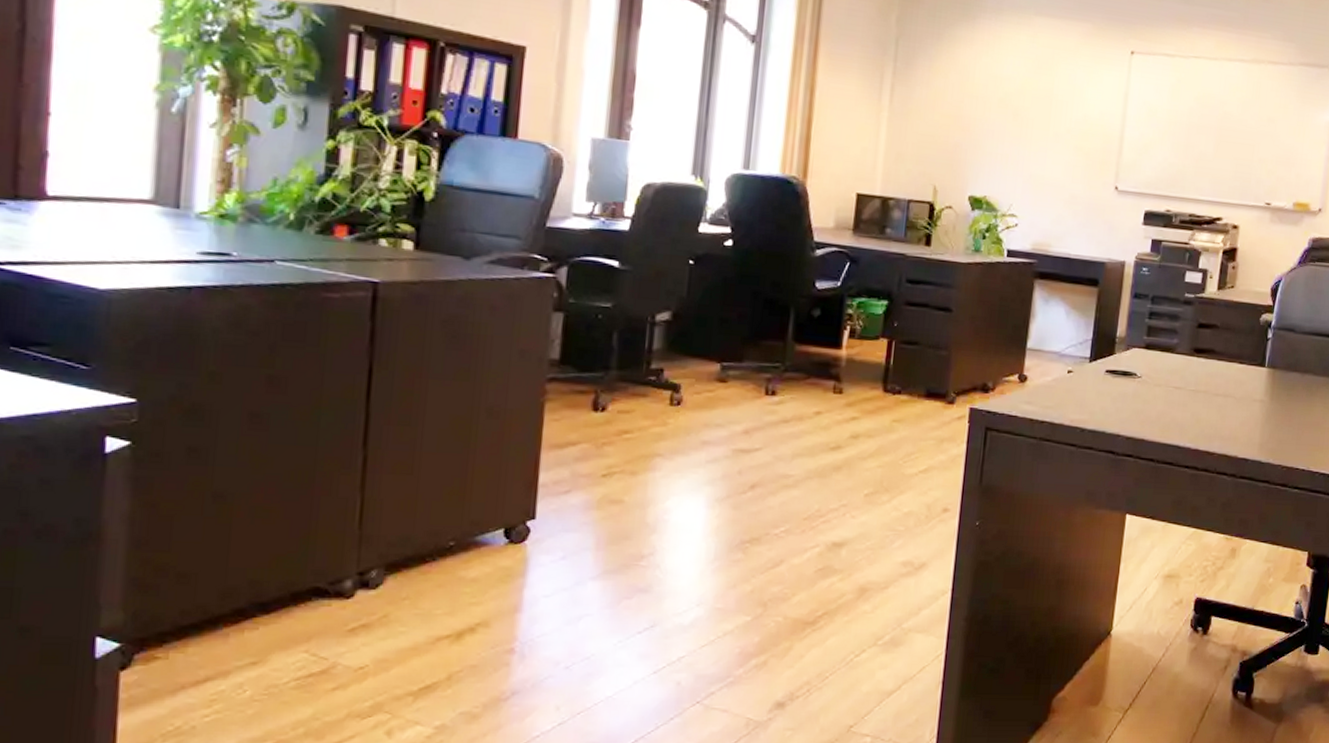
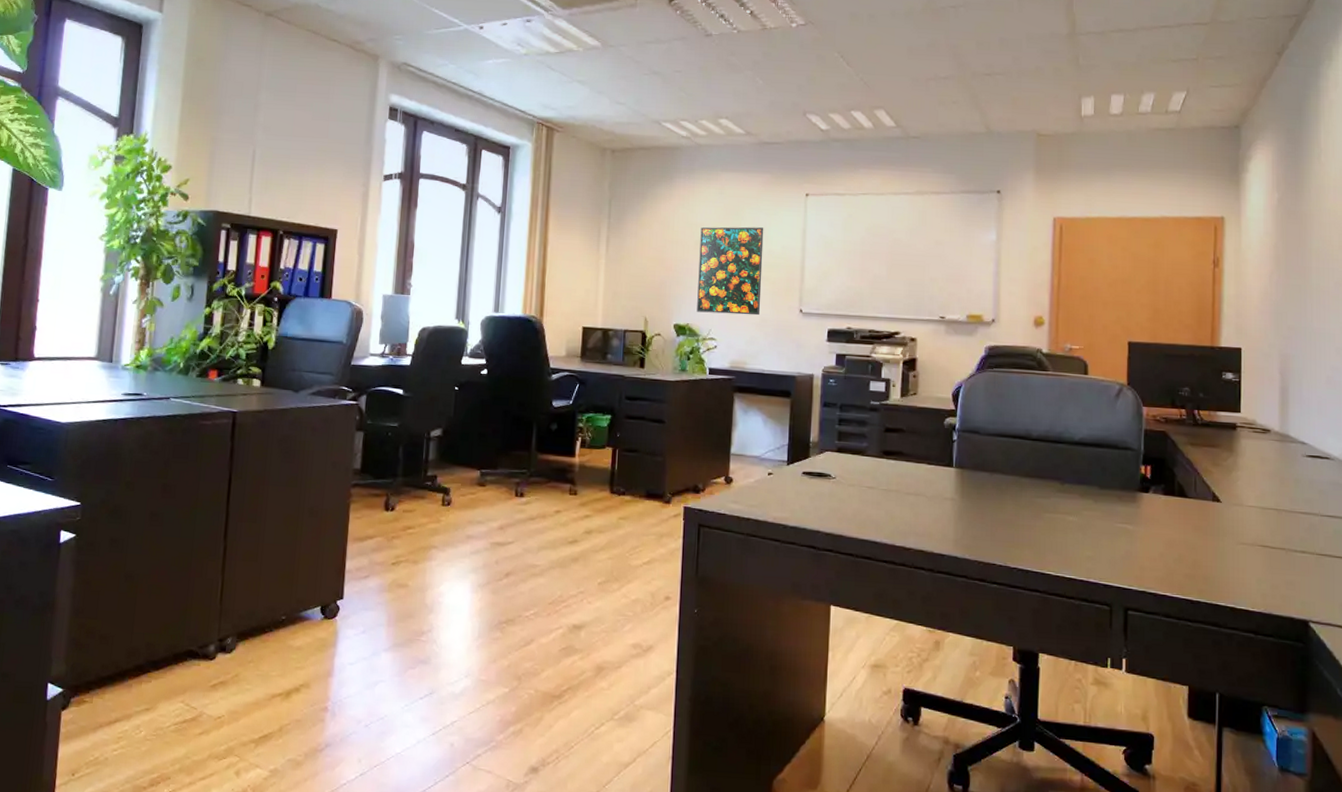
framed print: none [996,81,1081,191] -> present [697,227,764,316]

